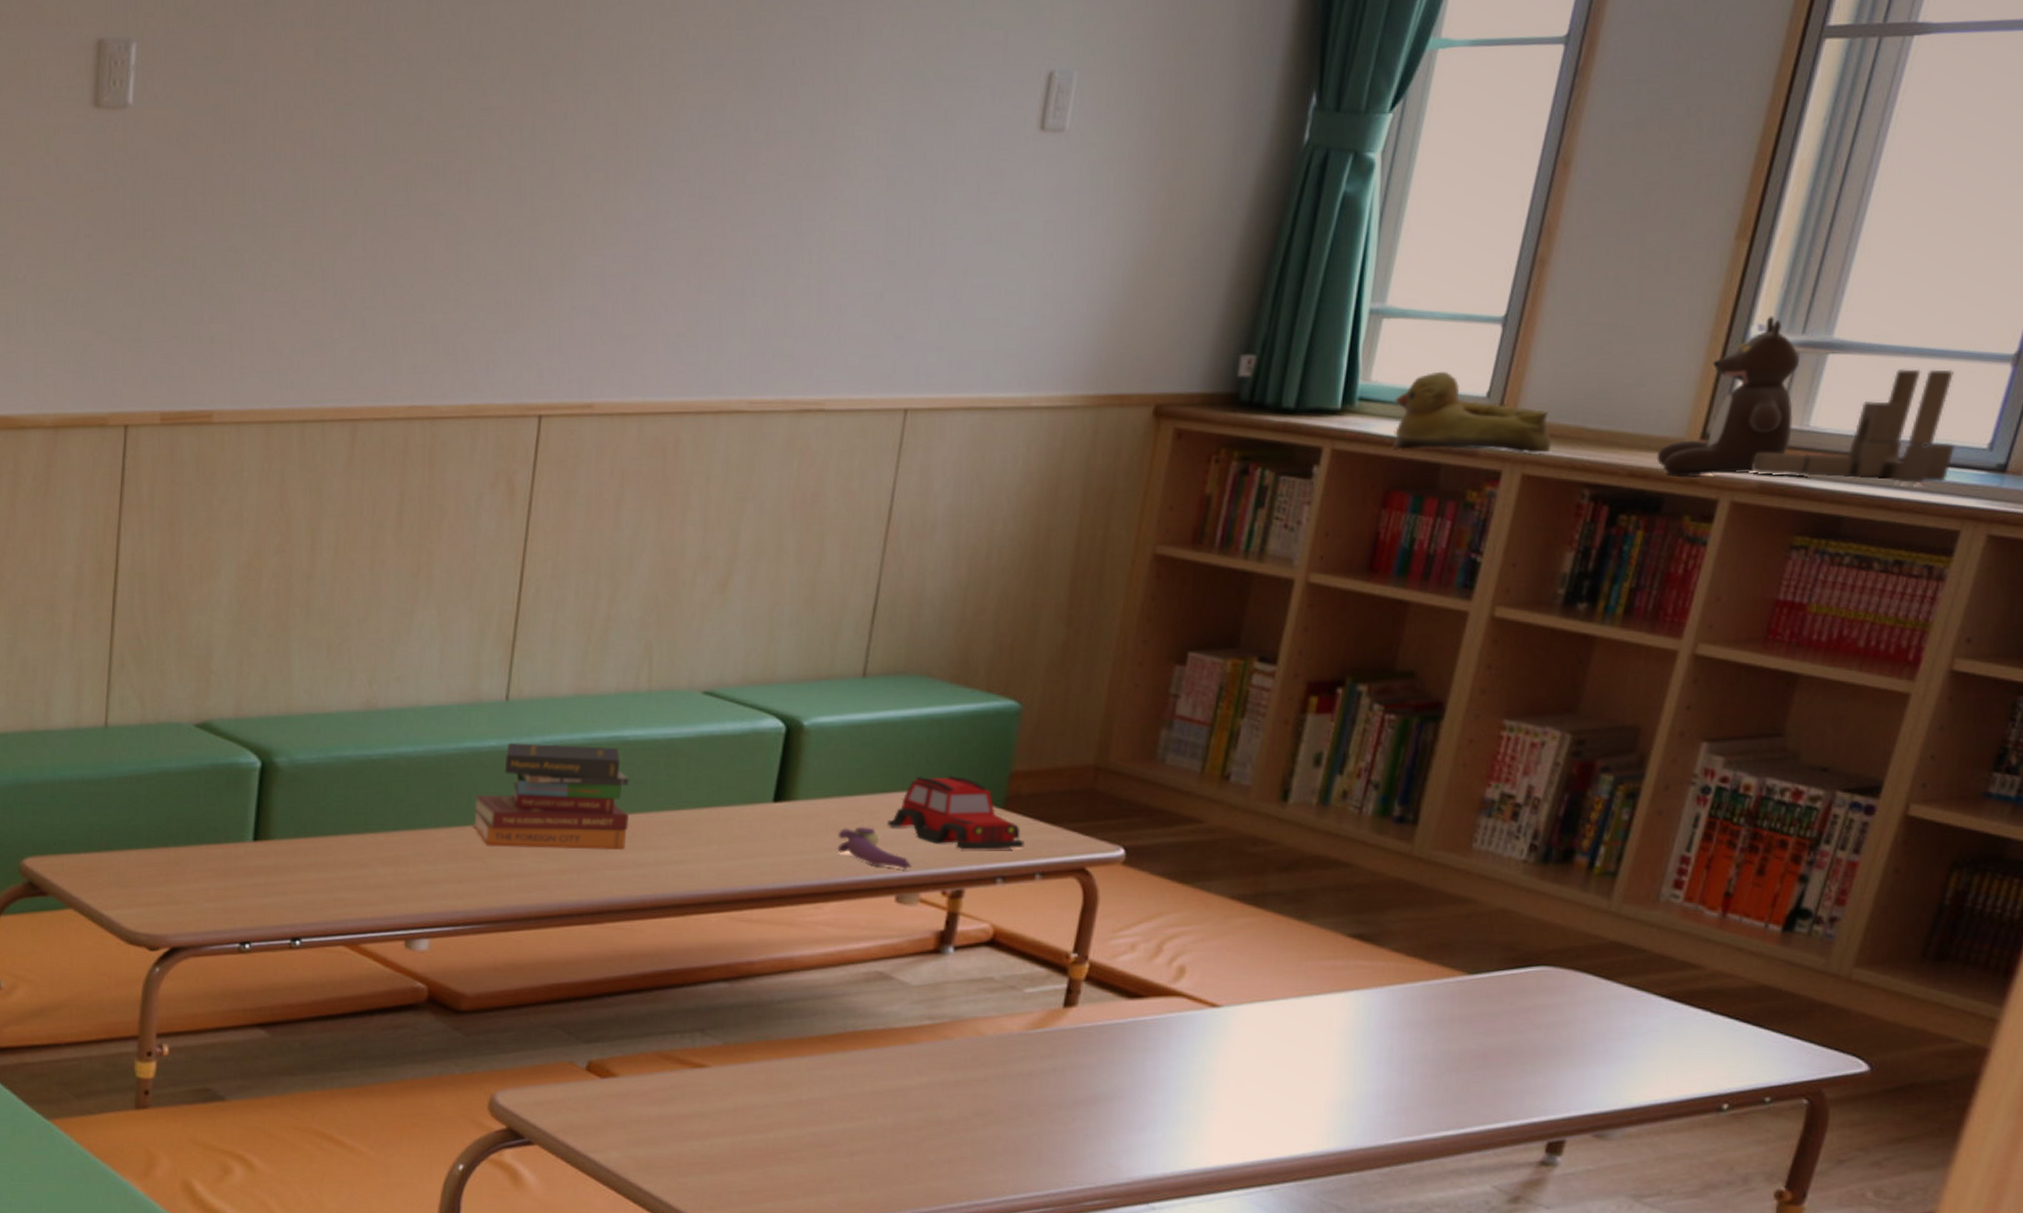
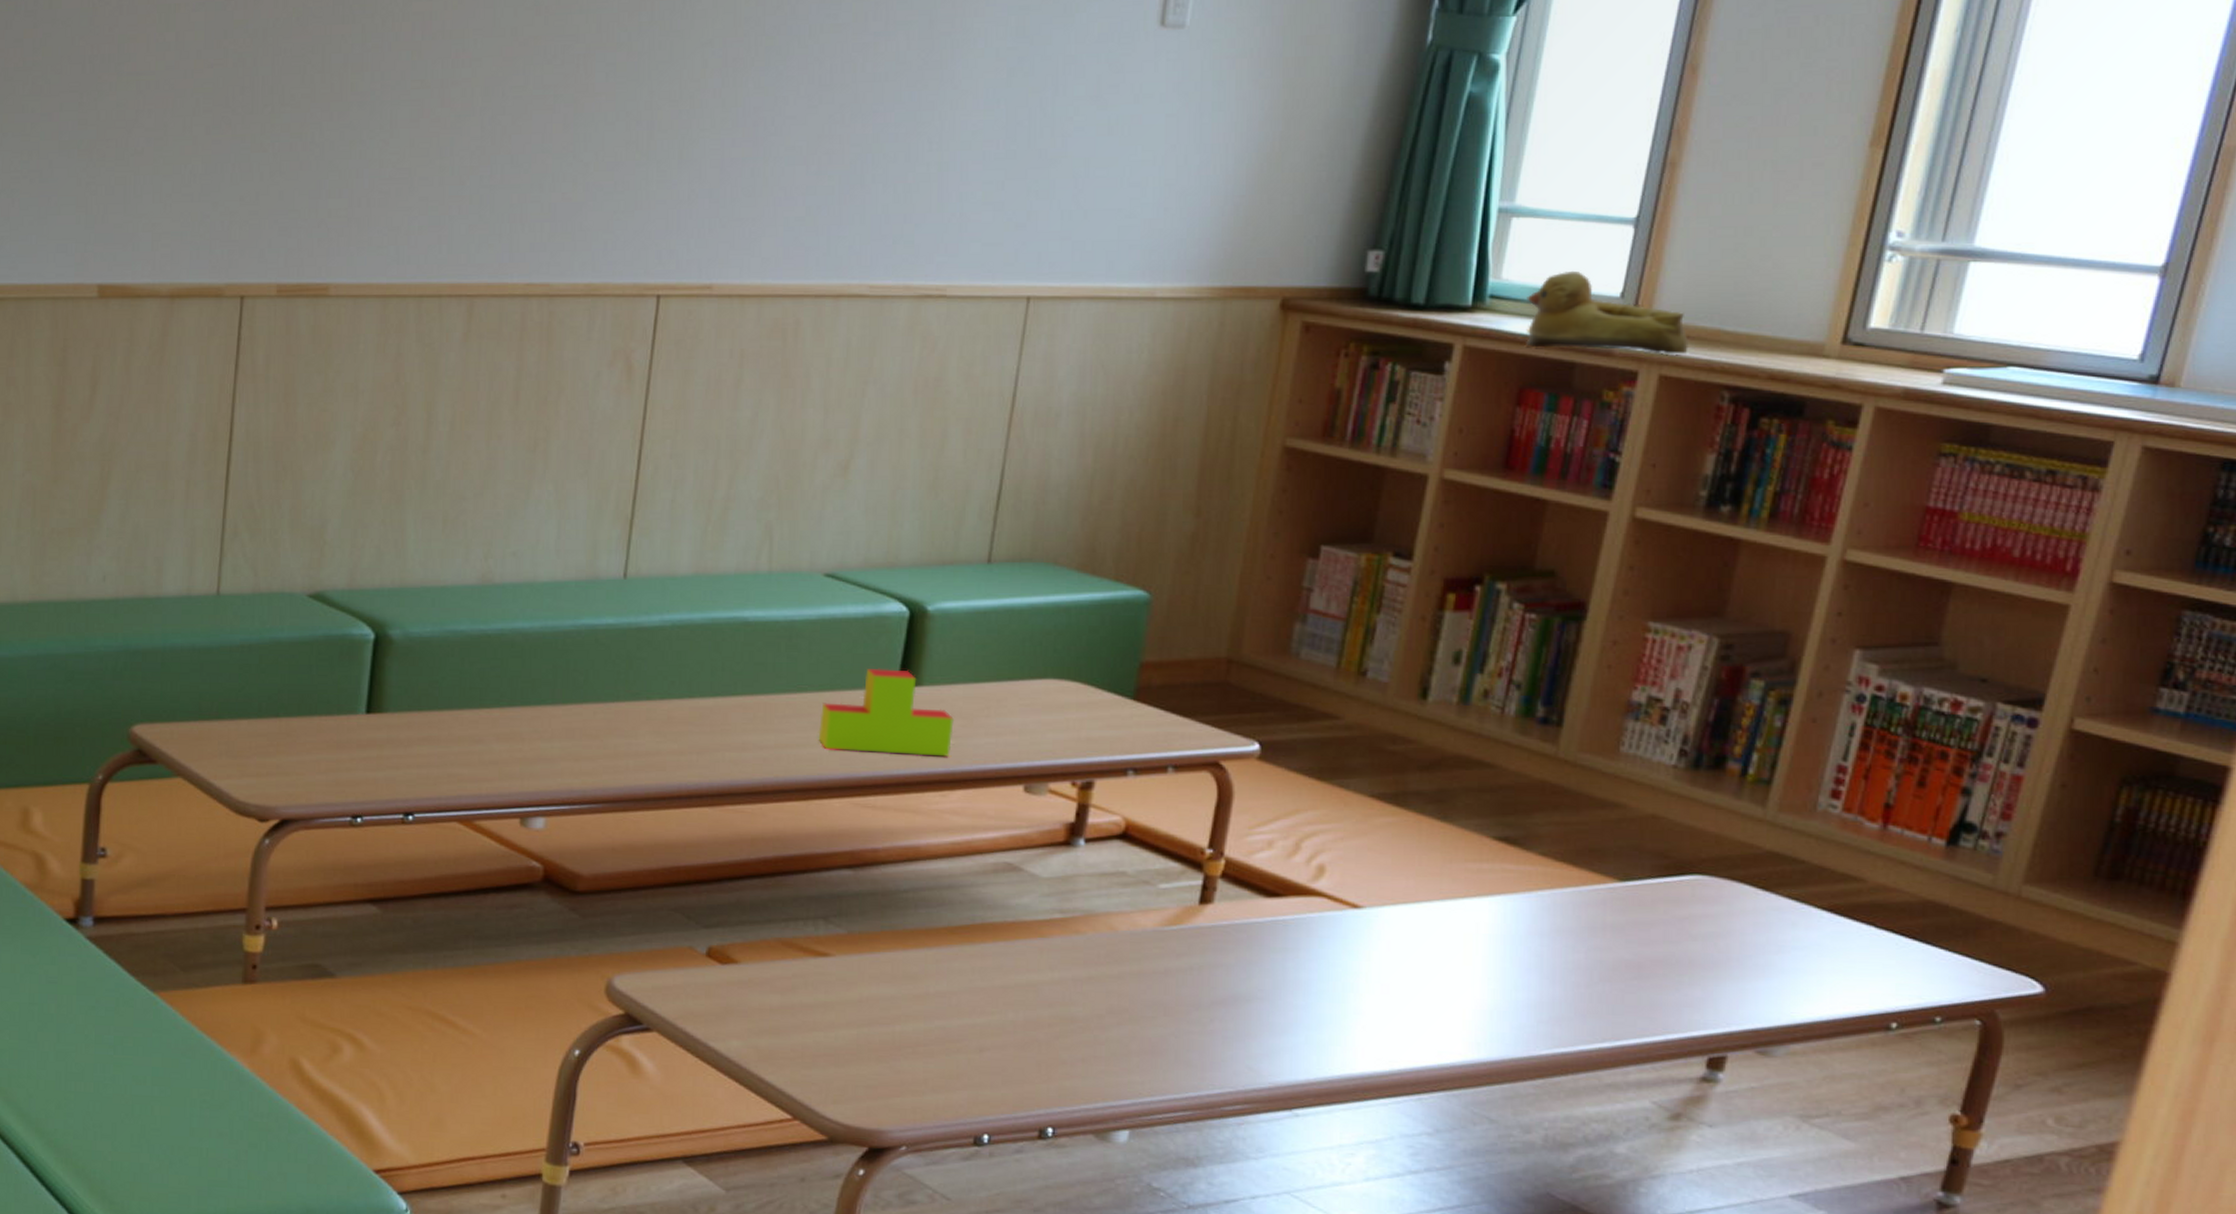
books: present [472,743,630,851] -> none [589,621,751,732]
toy blocks: none [695,783,828,869] -> present [818,668,954,757]
toy animal: present [837,826,912,869] -> none [963,714,1041,759]
toy car: present [887,775,1024,850] -> none [1014,664,1156,742]
stuffed animal: present [1656,315,1800,476] -> none [1797,222,1941,381]
toy blocks: present [1750,368,1956,484] -> none [1894,278,2106,394]

